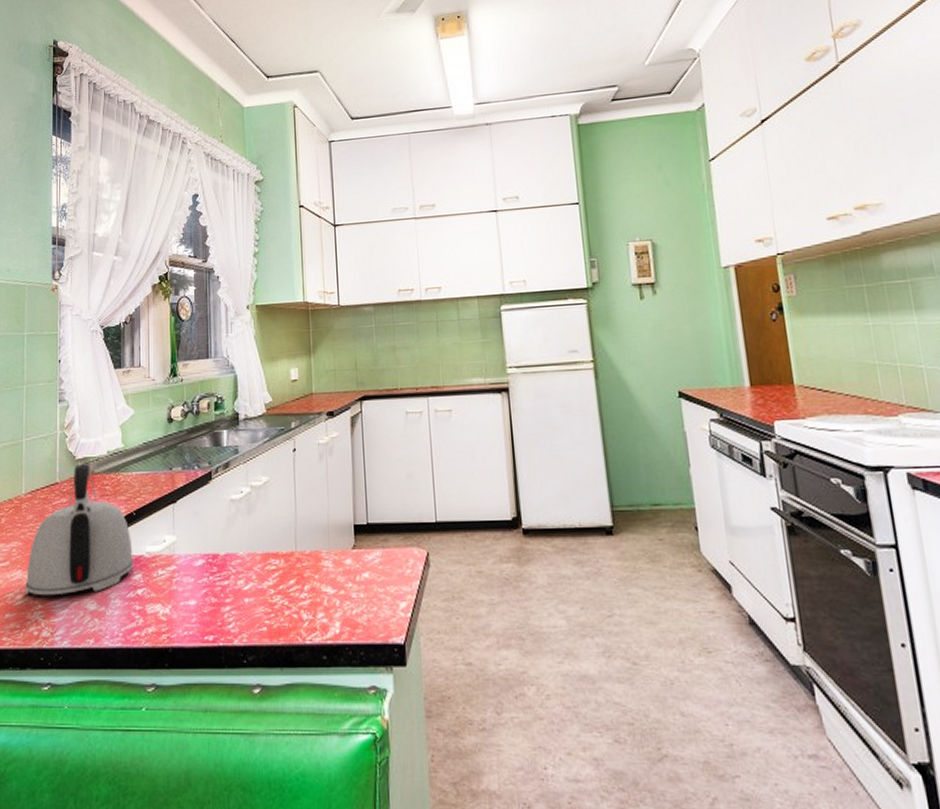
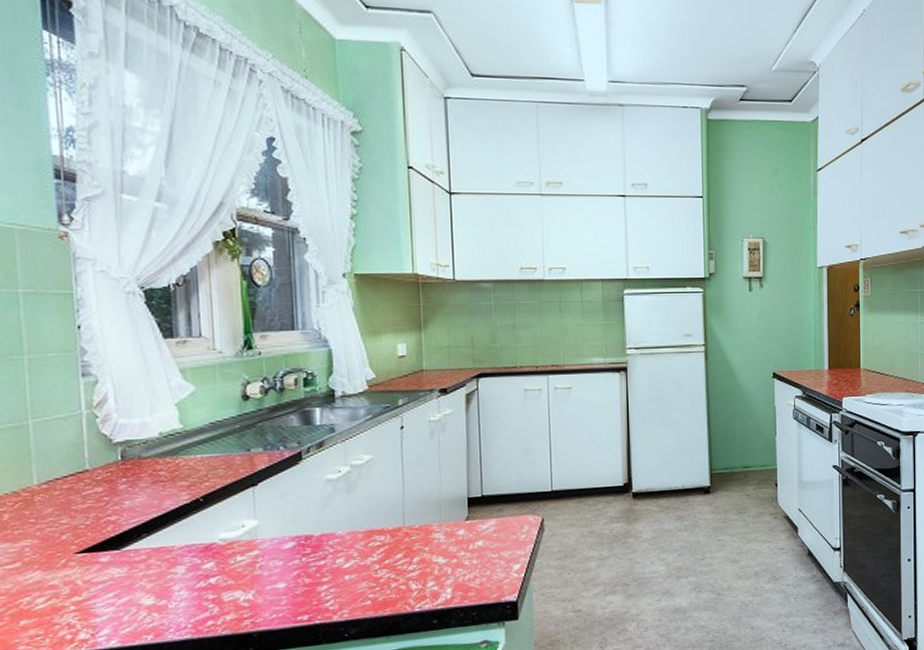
kettle: present [25,464,134,596] -> none [47,447,204,597]

